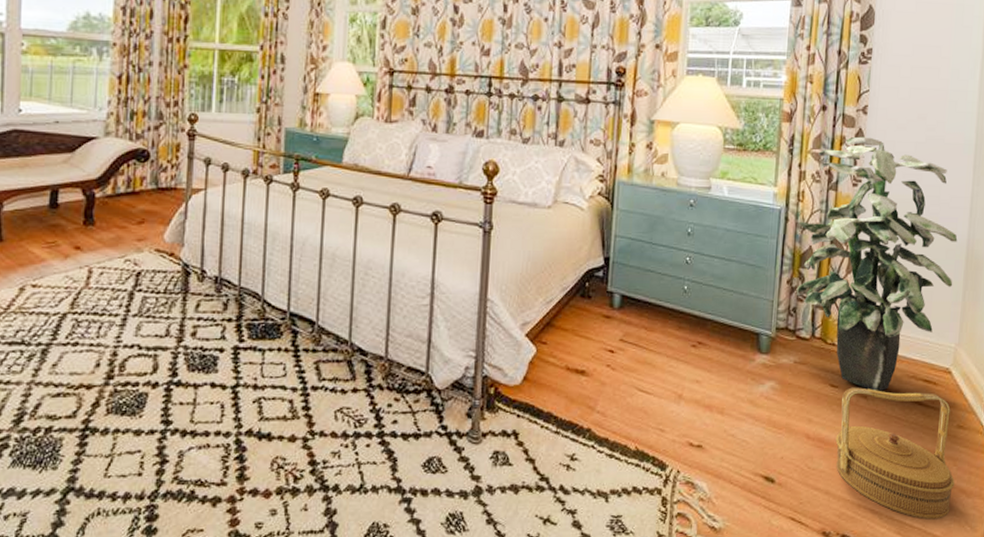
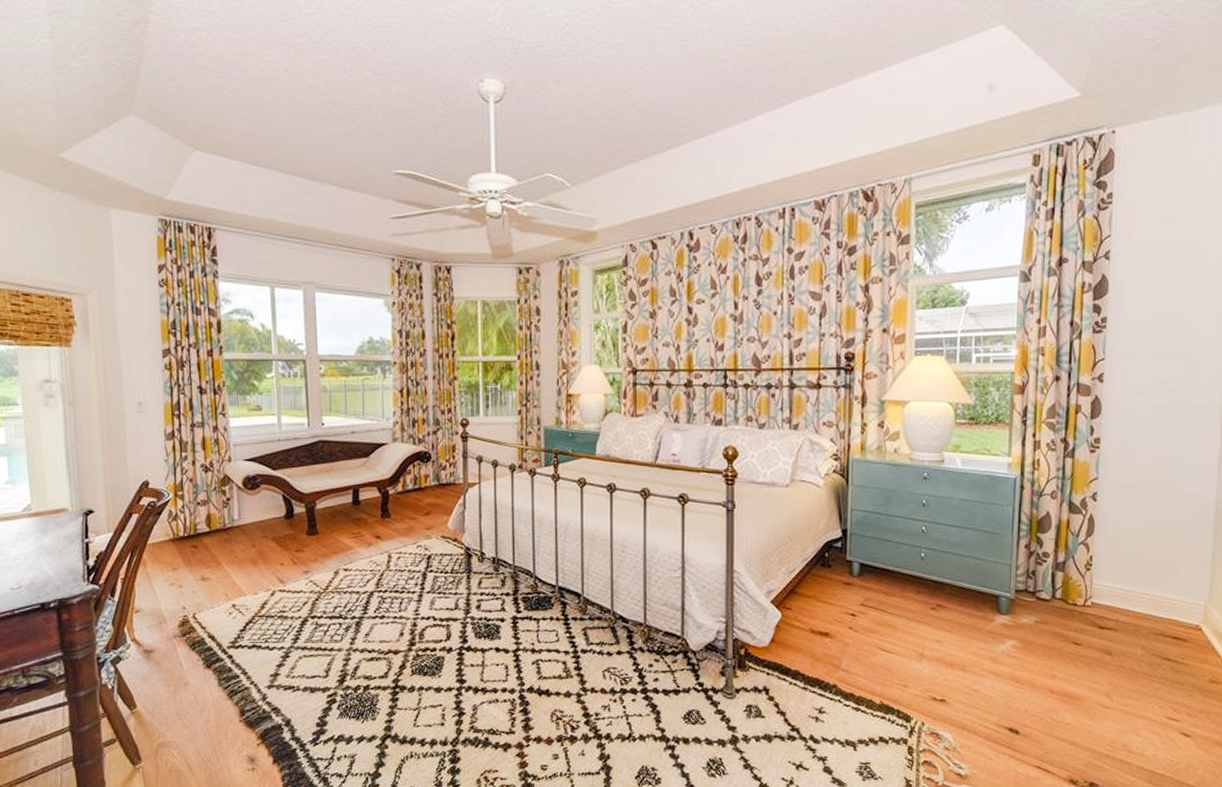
indoor plant: present [796,136,958,392] -> none [1034,404,1205,649]
basket: present [835,387,955,520] -> none [1080,644,1208,770]

